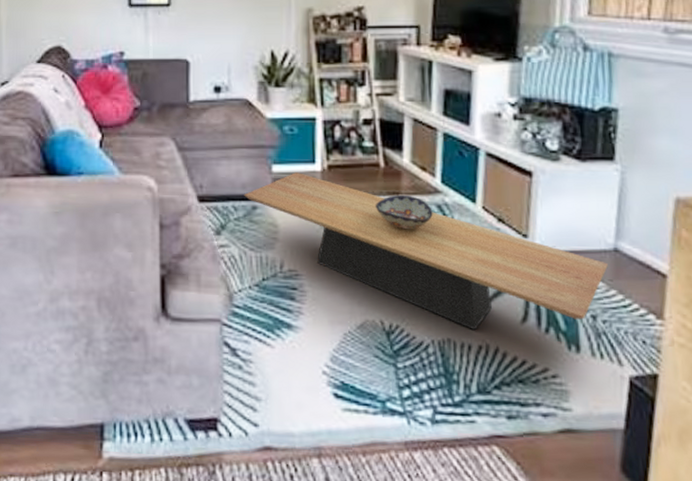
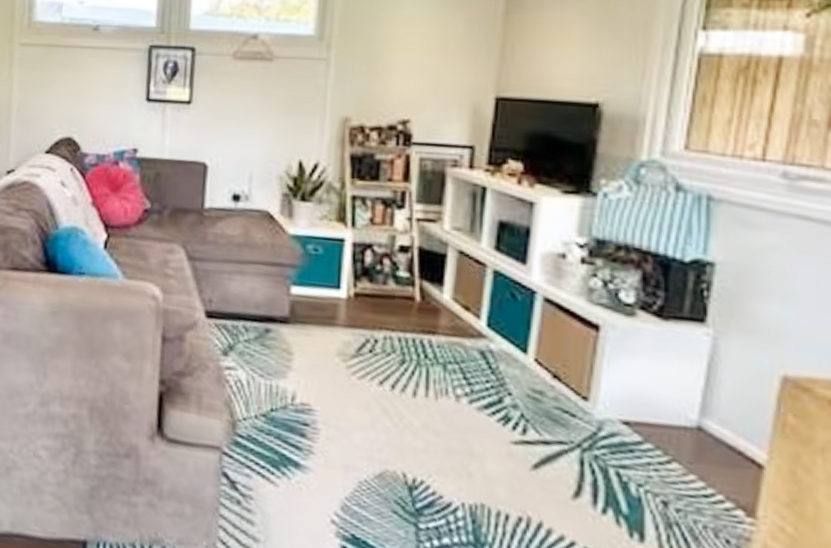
coffee table: present [244,172,608,331] -> none [257,297,688,505]
decorative bowl: present [375,194,433,230] -> none [405,334,474,376]

